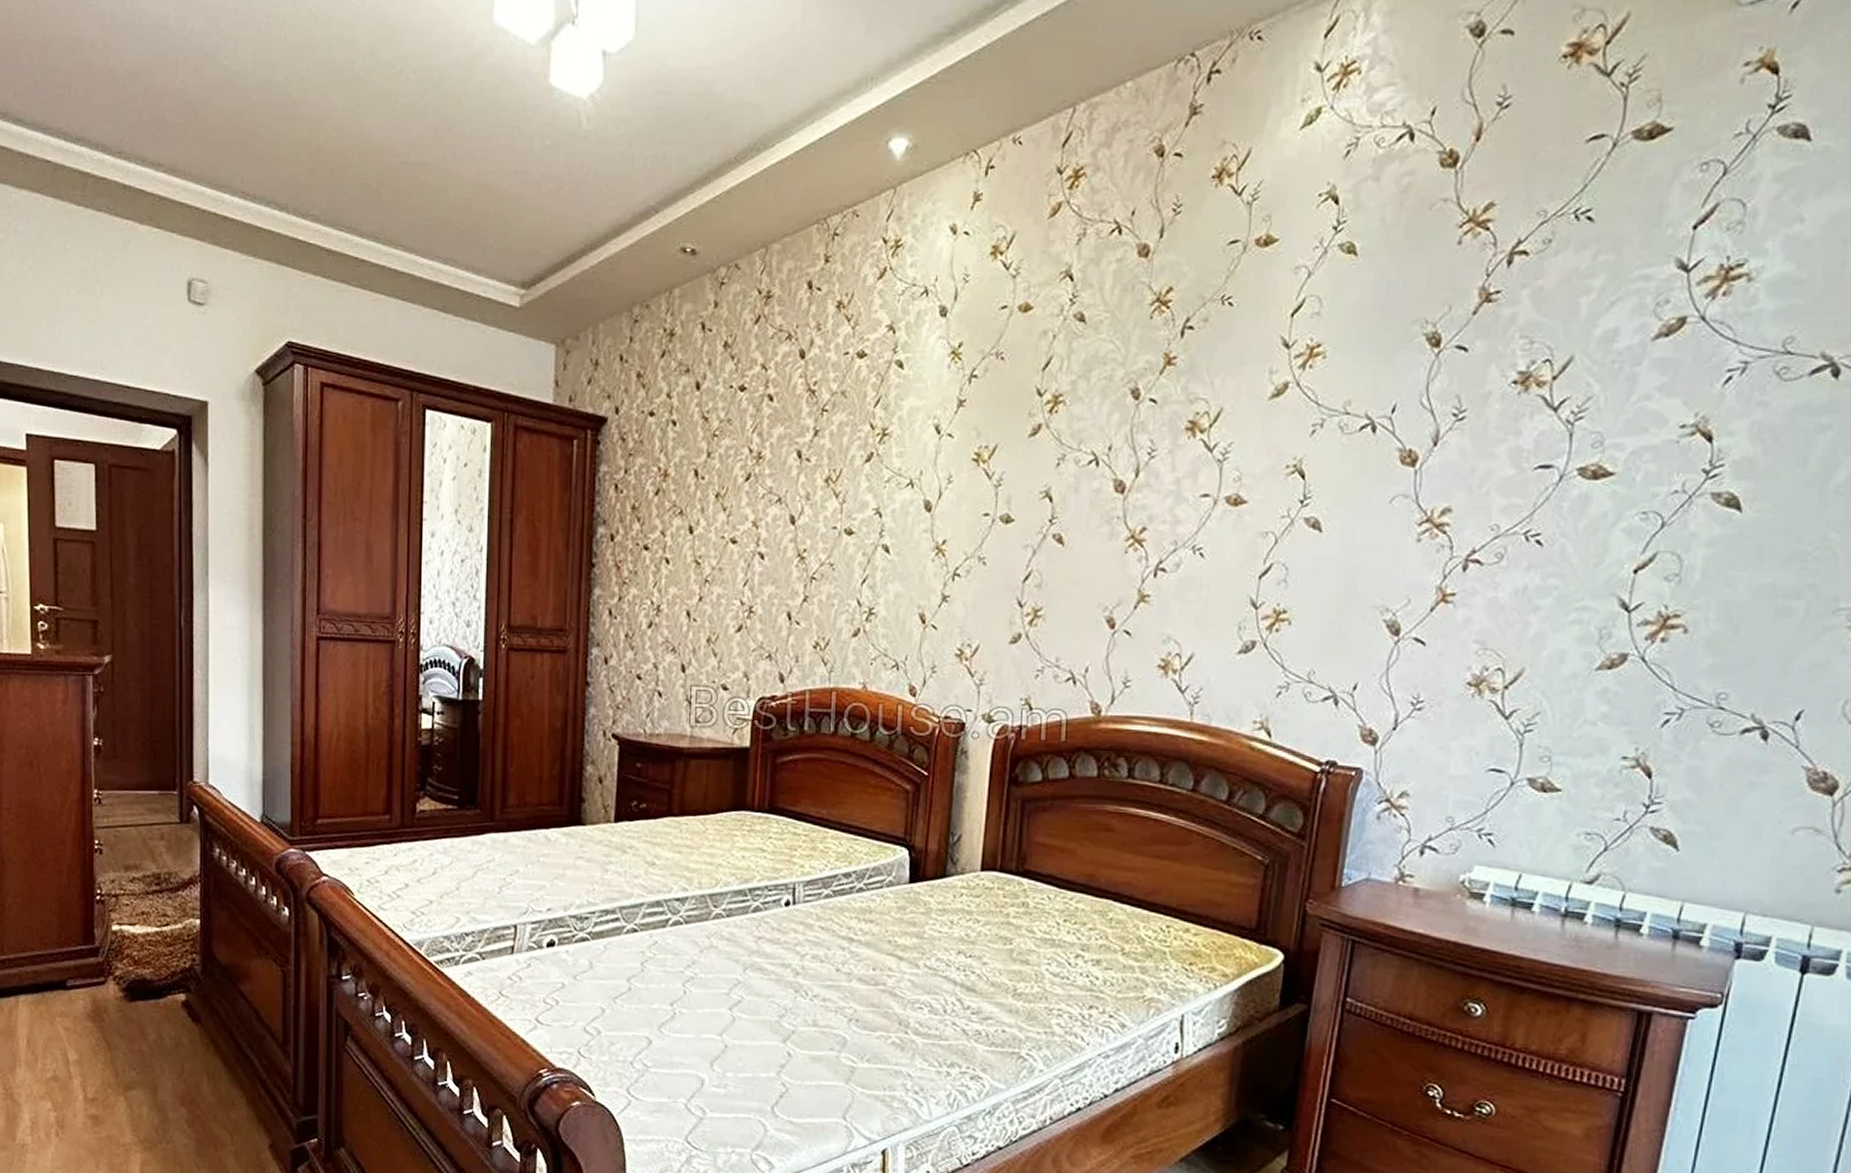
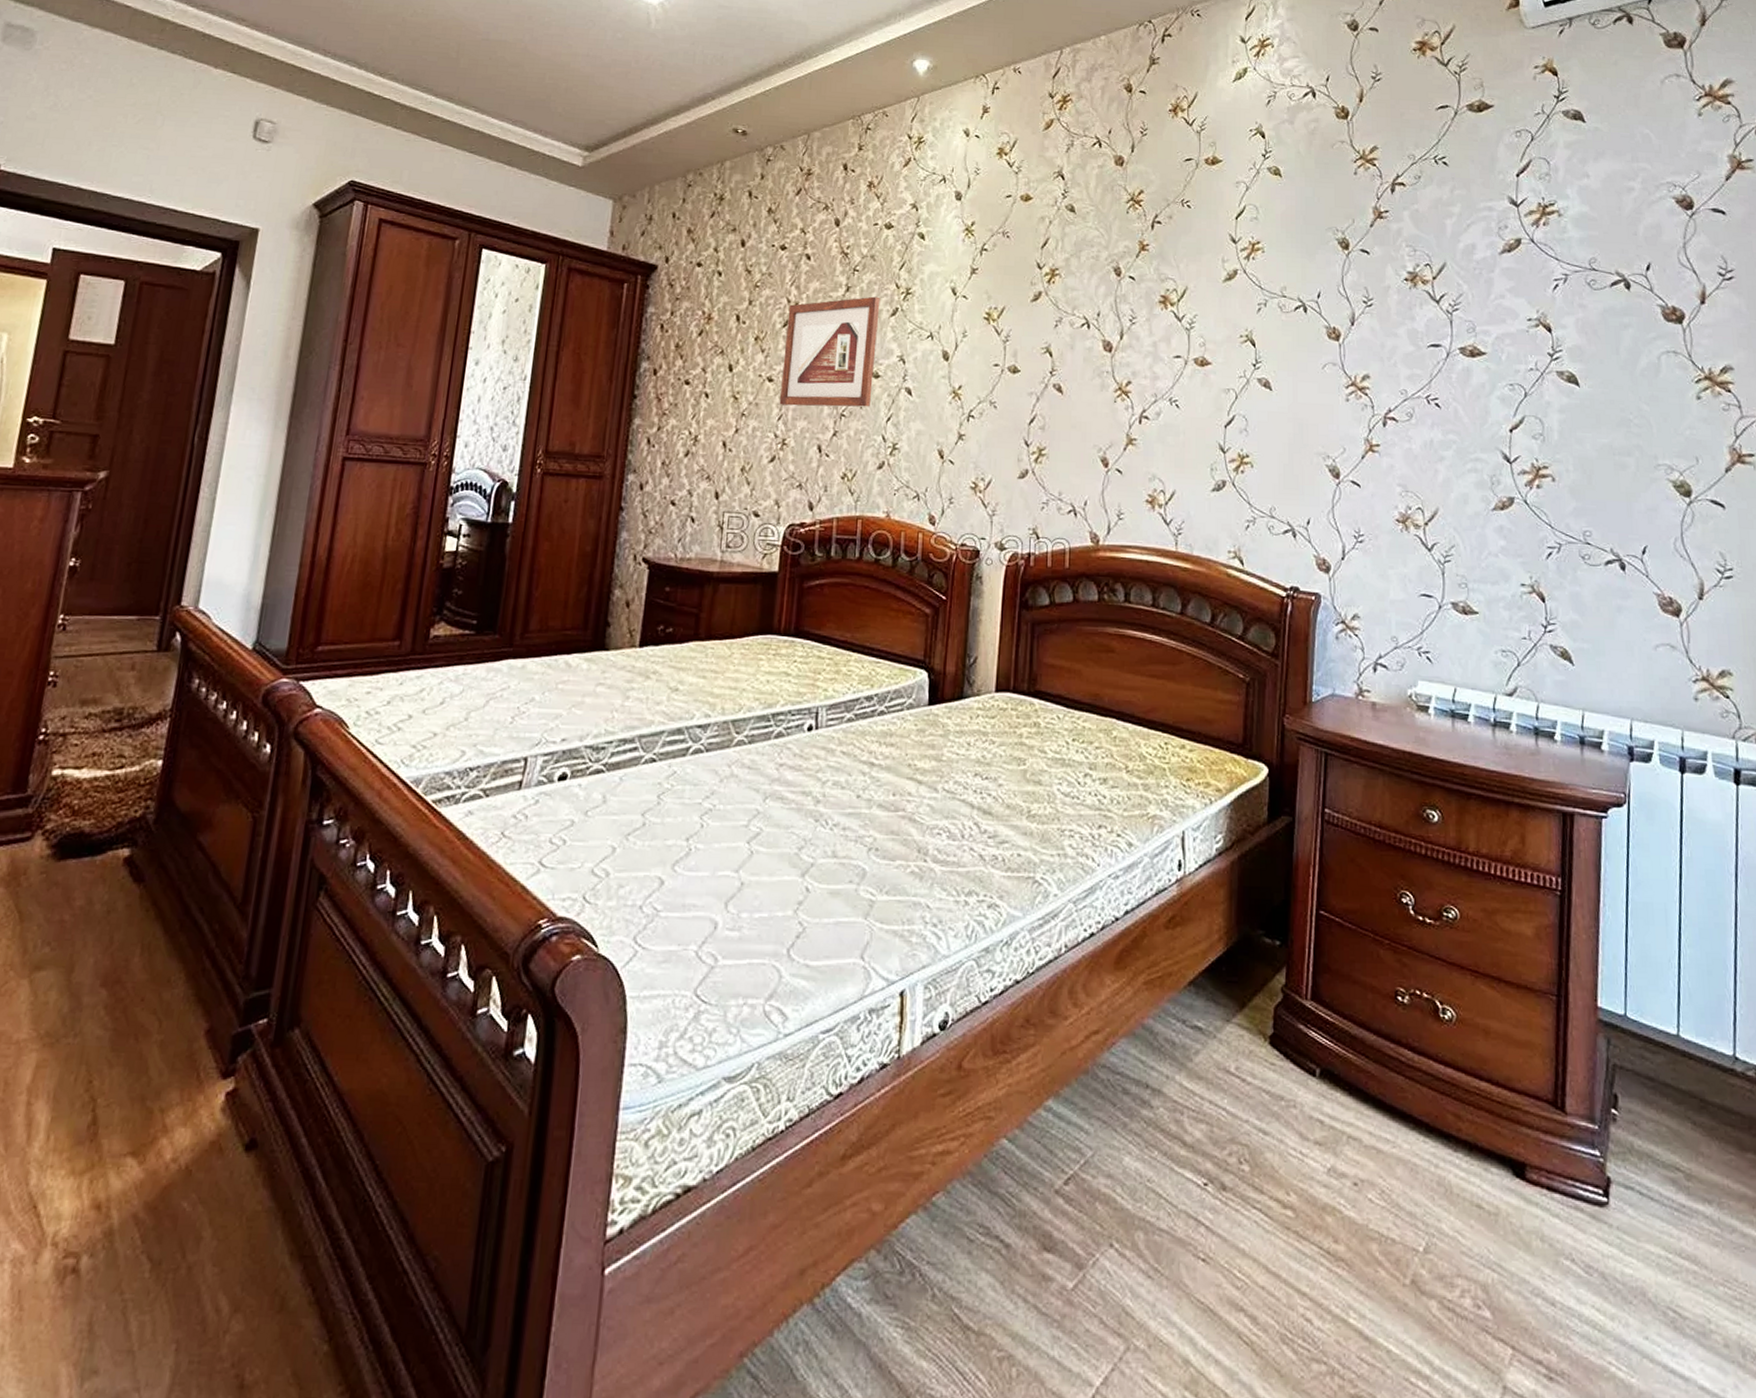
picture frame: none [744,440,853,570] -> present [779,296,880,407]

